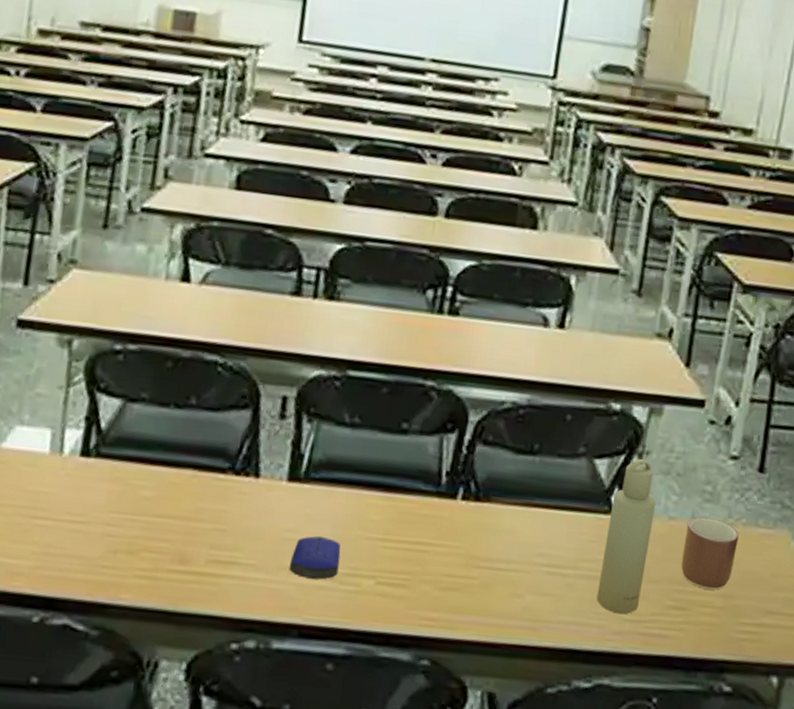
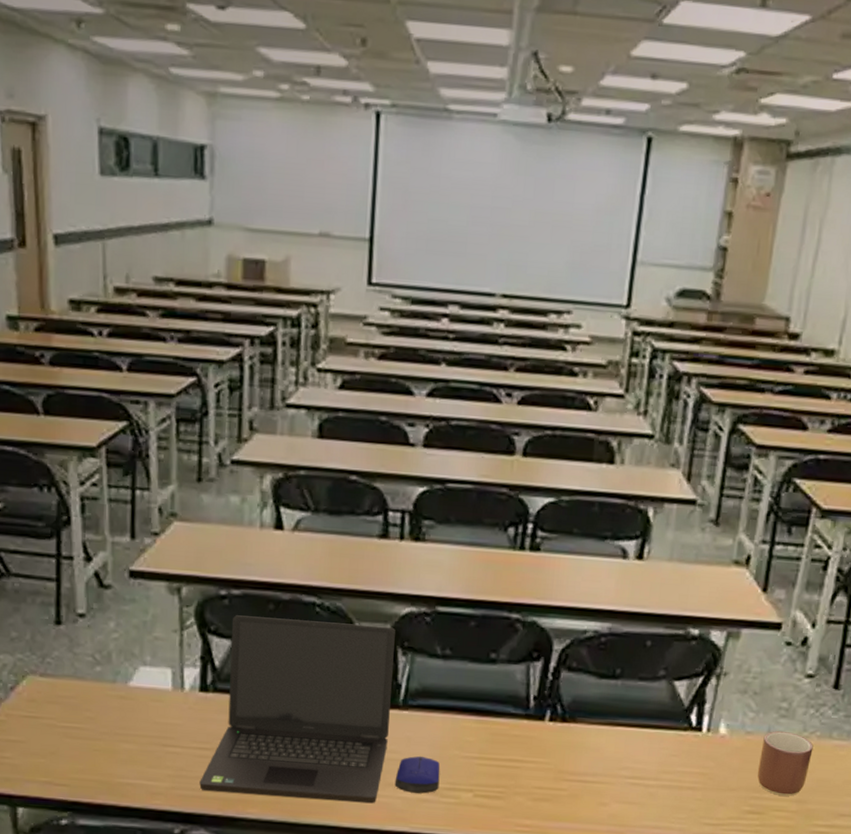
laptop: none [68,372,302,590] -> present [199,615,395,804]
bottle: present [596,459,657,615] -> none [677,680,734,819]

